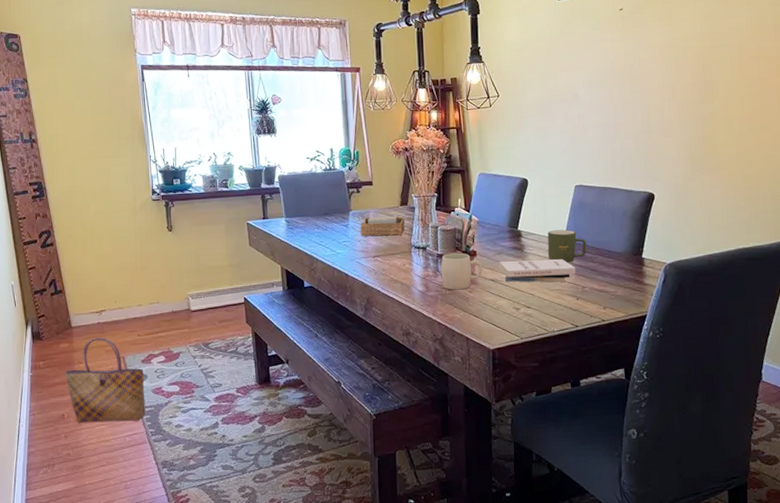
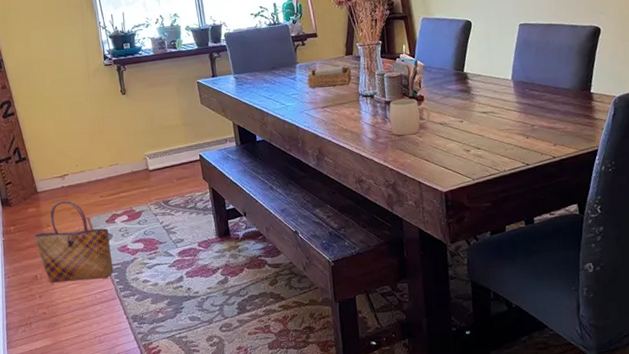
books: present [499,259,576,283] -> none [447,99,525,125]
mug: present [547,229,586,264] -> none [494,69,534,103]

